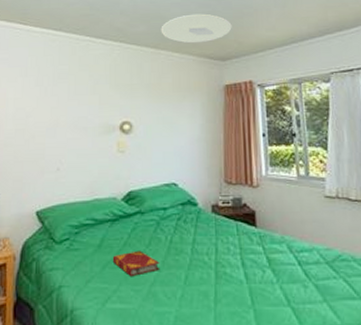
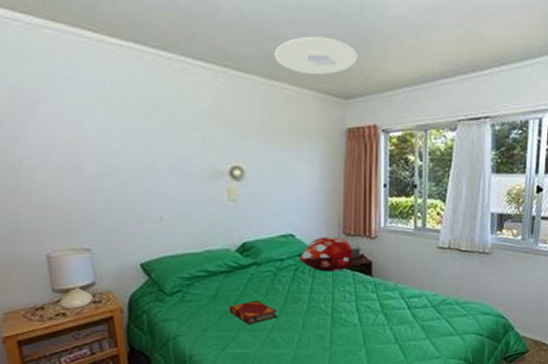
decorative pillow: none [182,185,236,222] -> present [299,237,353,272]

